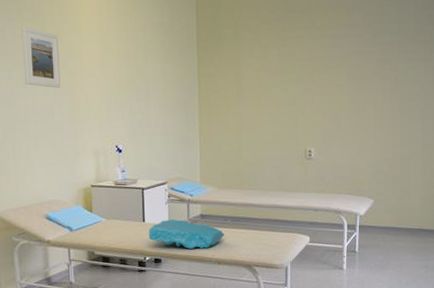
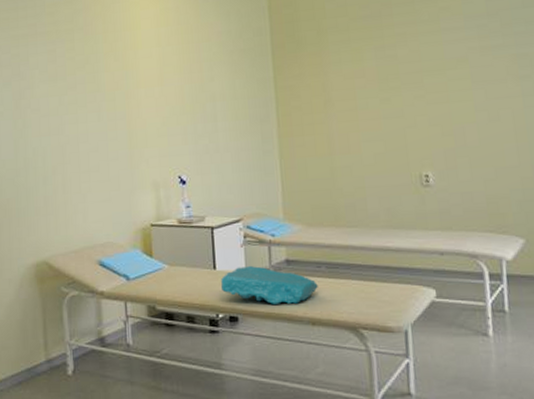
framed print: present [21,27,61,88] -> none [73,47,115,113]

